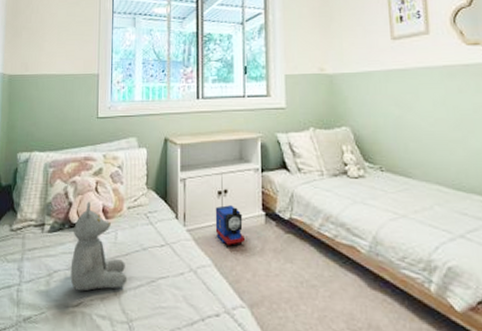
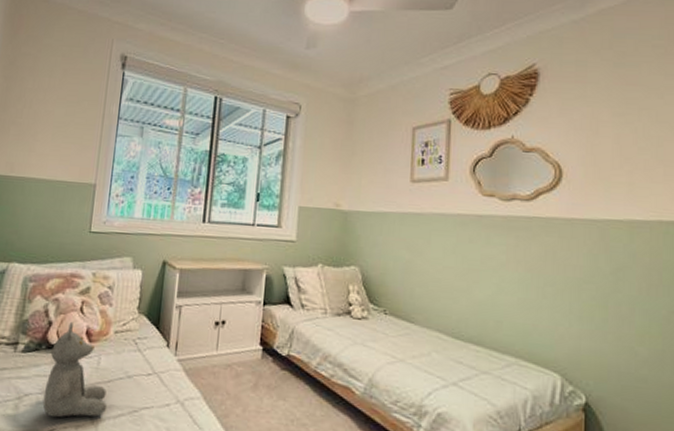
toy train: present [215,205,244,245] -> none [208,337,239,378]

